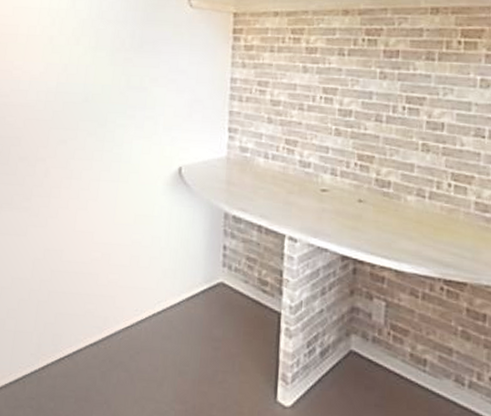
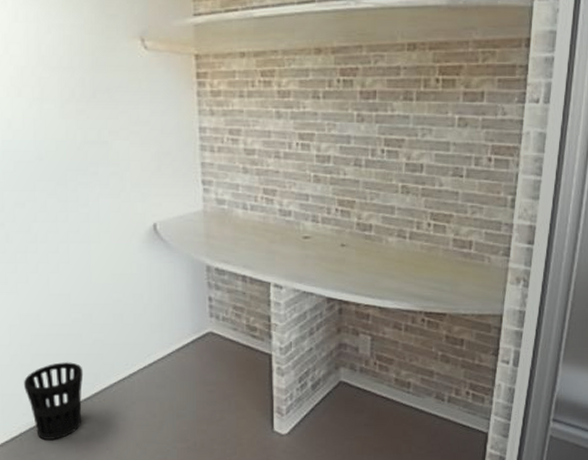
wastebasket: none [36,302,95,386] -> present [24,362,84,440]

